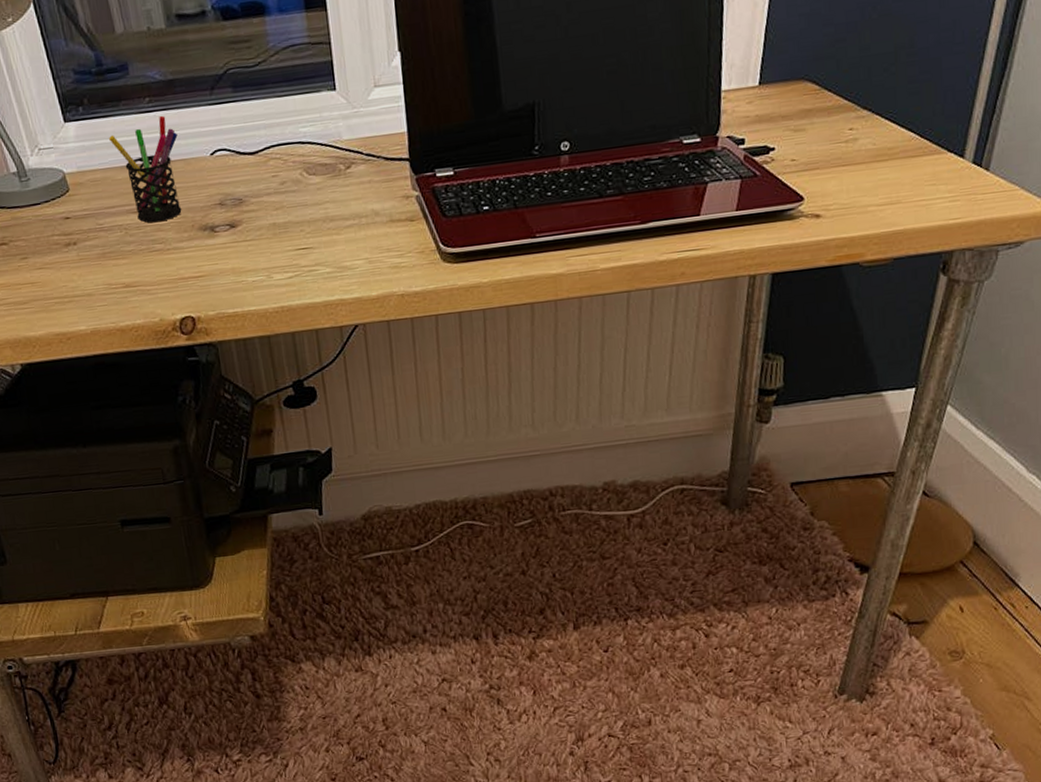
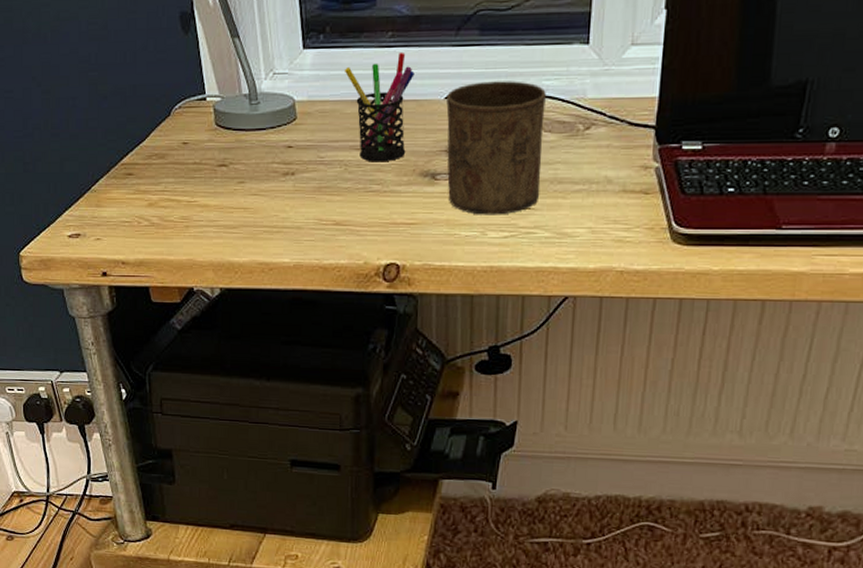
cup: none [212,131,316,260] -> present [446,81,546,215]

